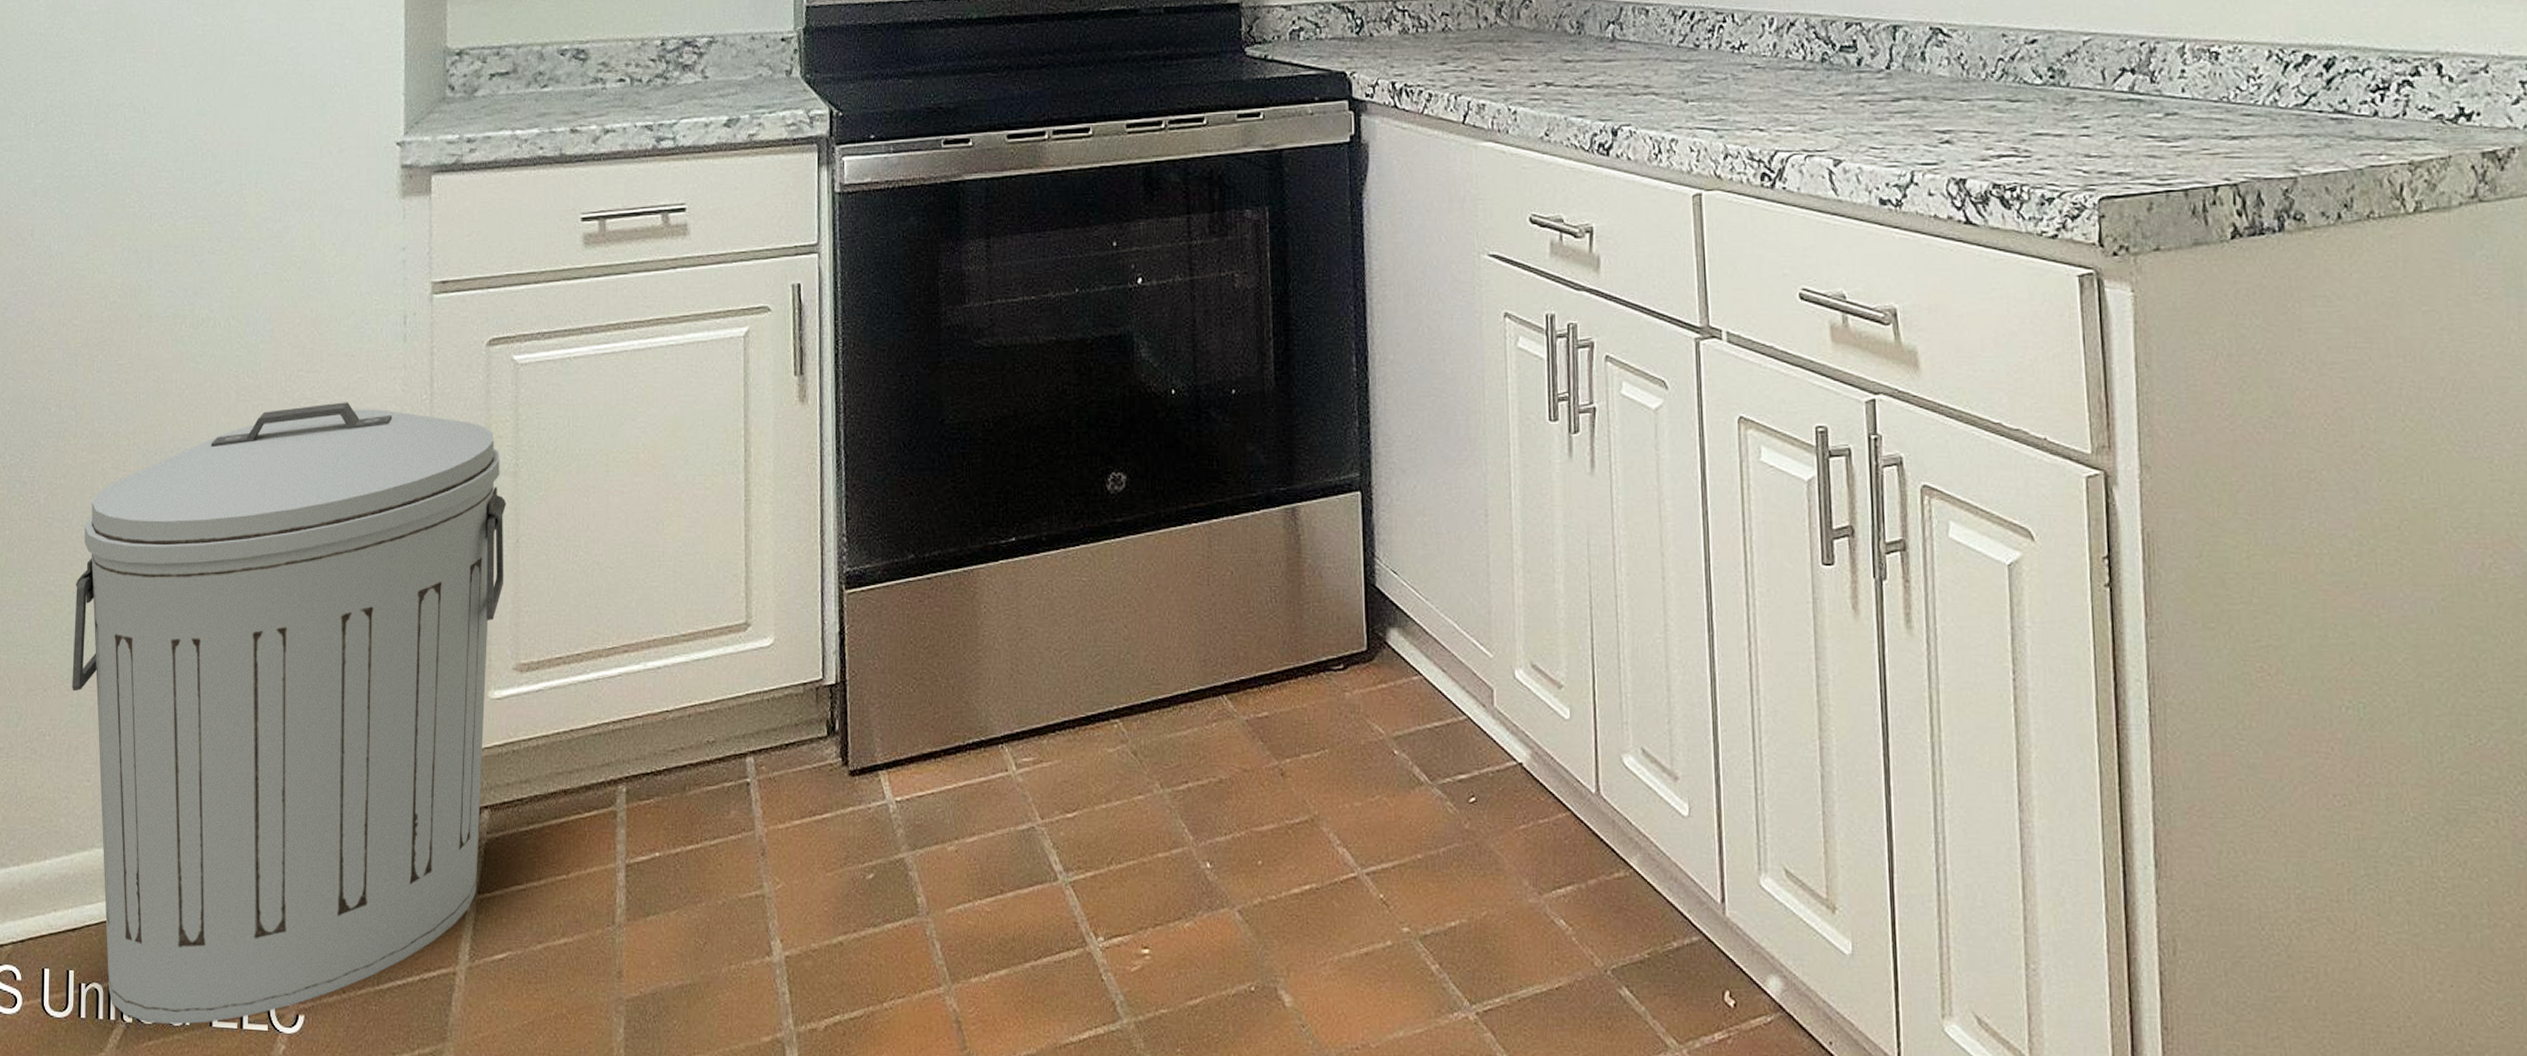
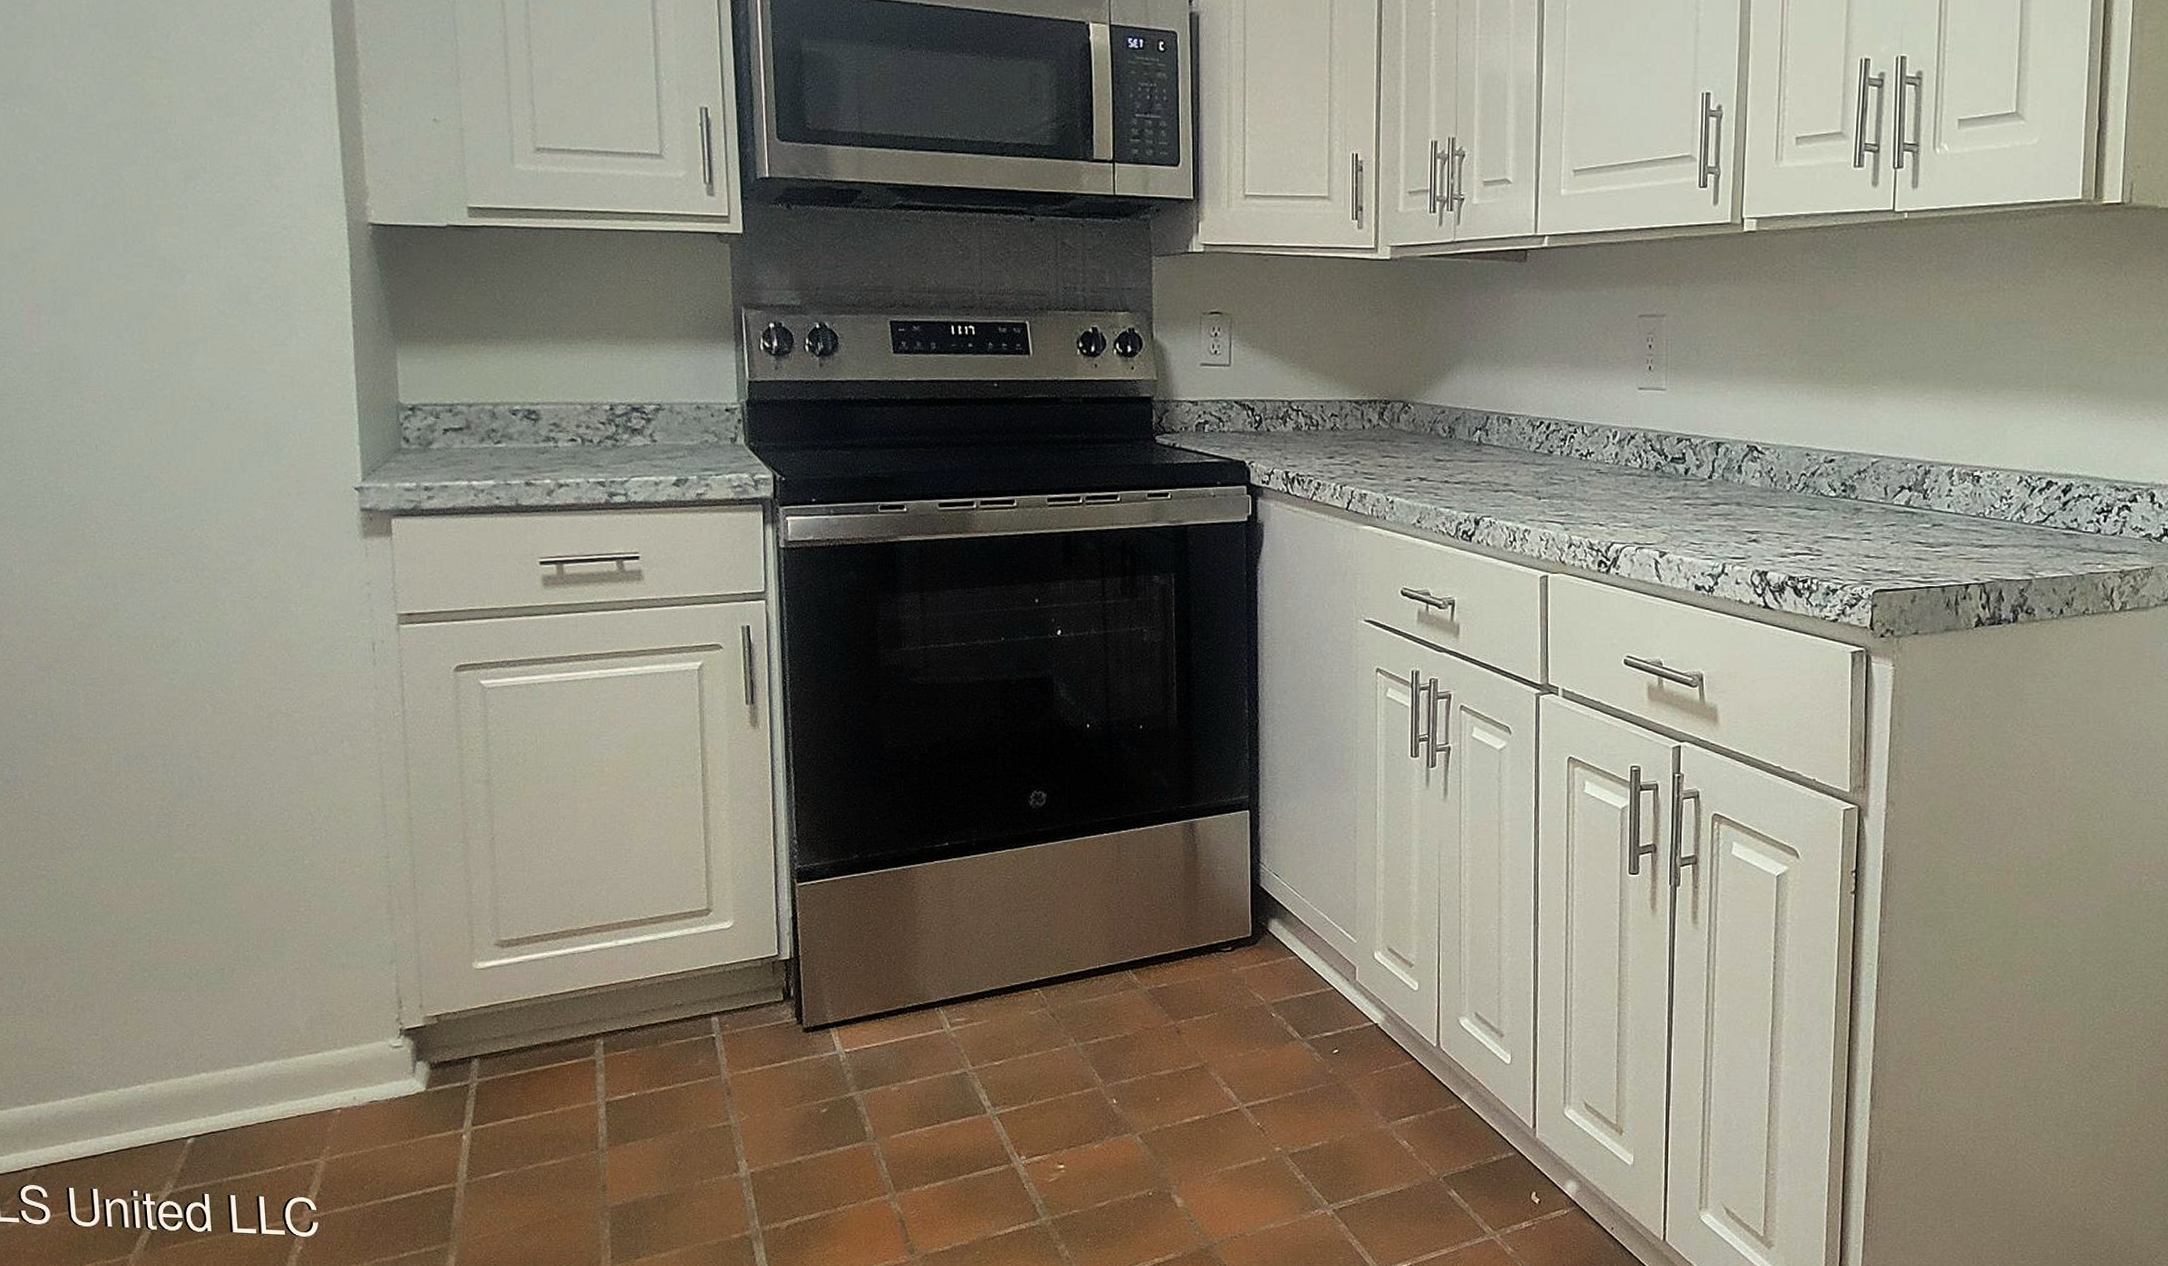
trash can: present [72,402,507,1025] -> none [67,717,482,1231]

